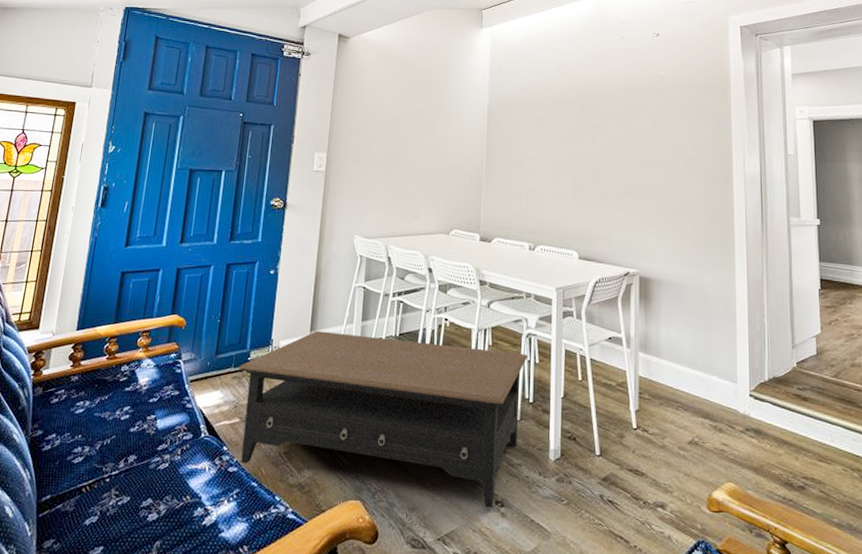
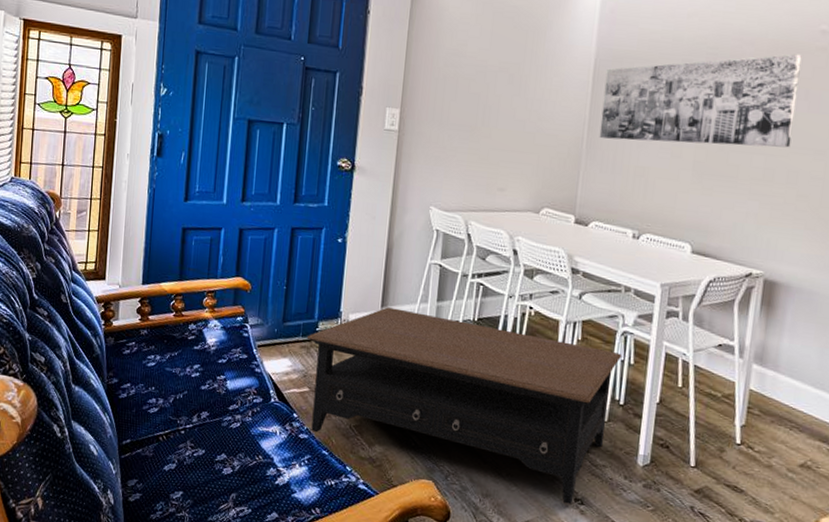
wall art: none [495,94,647,168] -> present [599,54,802,148]

